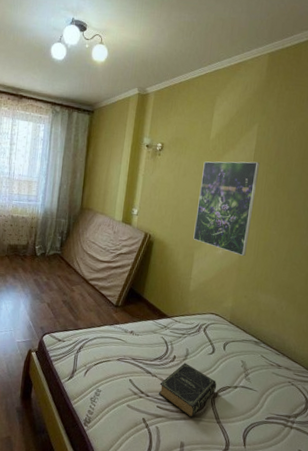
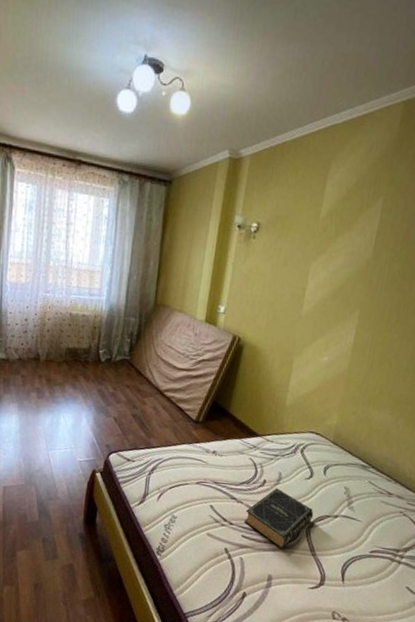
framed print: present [193,161,260,256] -> none [293,246,382,364]

